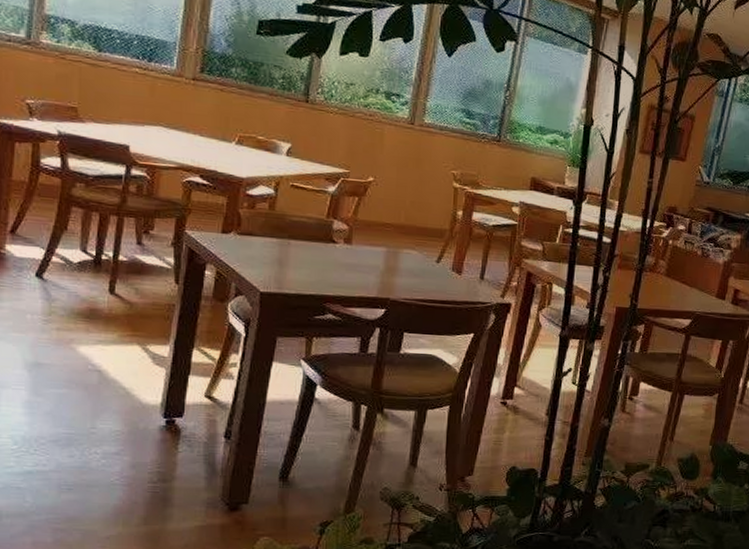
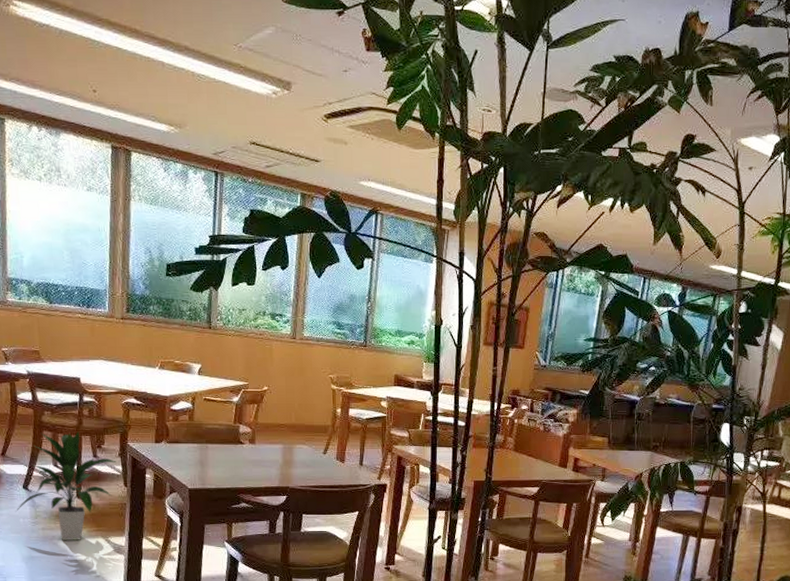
indoor plant: none [23,210,168,347] -> present [16,431,116,540]

